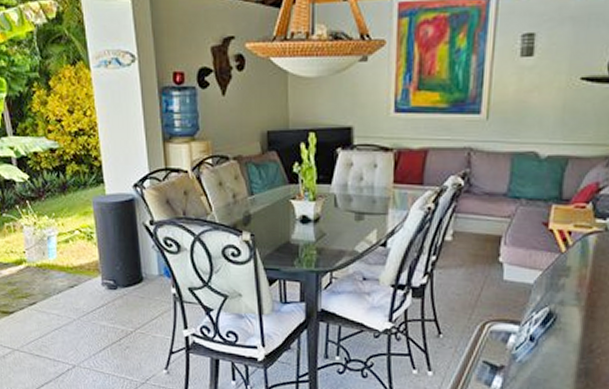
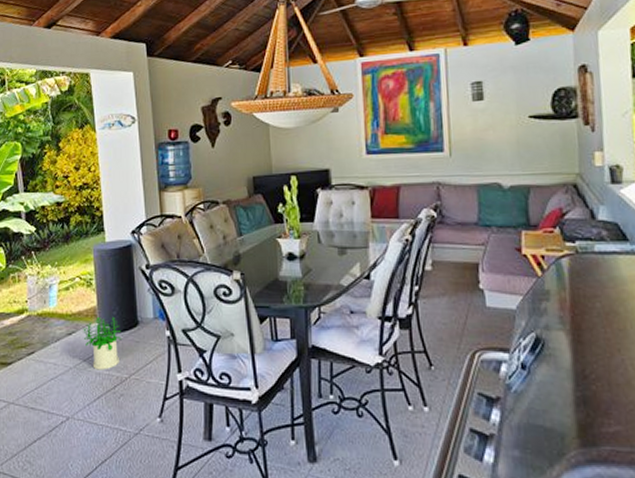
potted plant: none [85,272,126,323] -> present [83,317,122,370]

